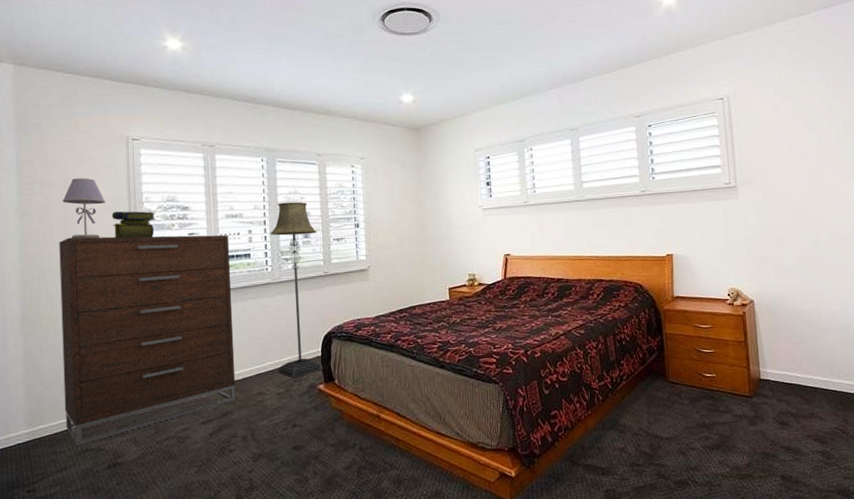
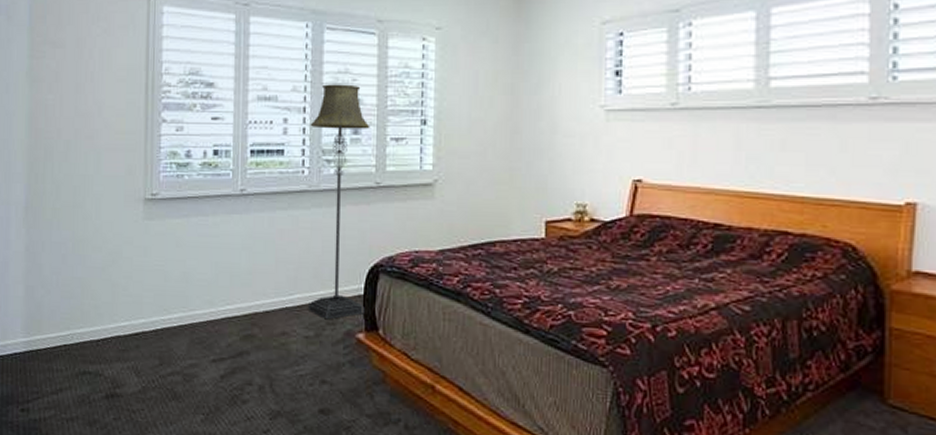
dresser: present [59,234,236,445] -> none [64,113,260,365]
table lamp: present [62,178,105,239] -> none [74,40,120,116]
stack of books: present [111,211,155,238] -> none [126,84,175,119]

